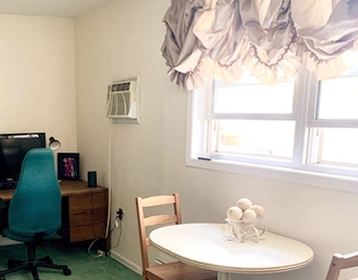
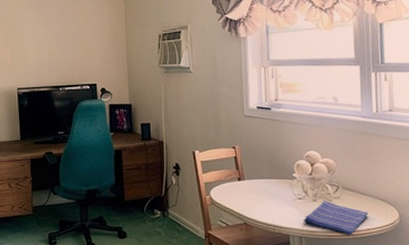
dish towel: none [230,241,287,271] -> present [303,199,368,235]

